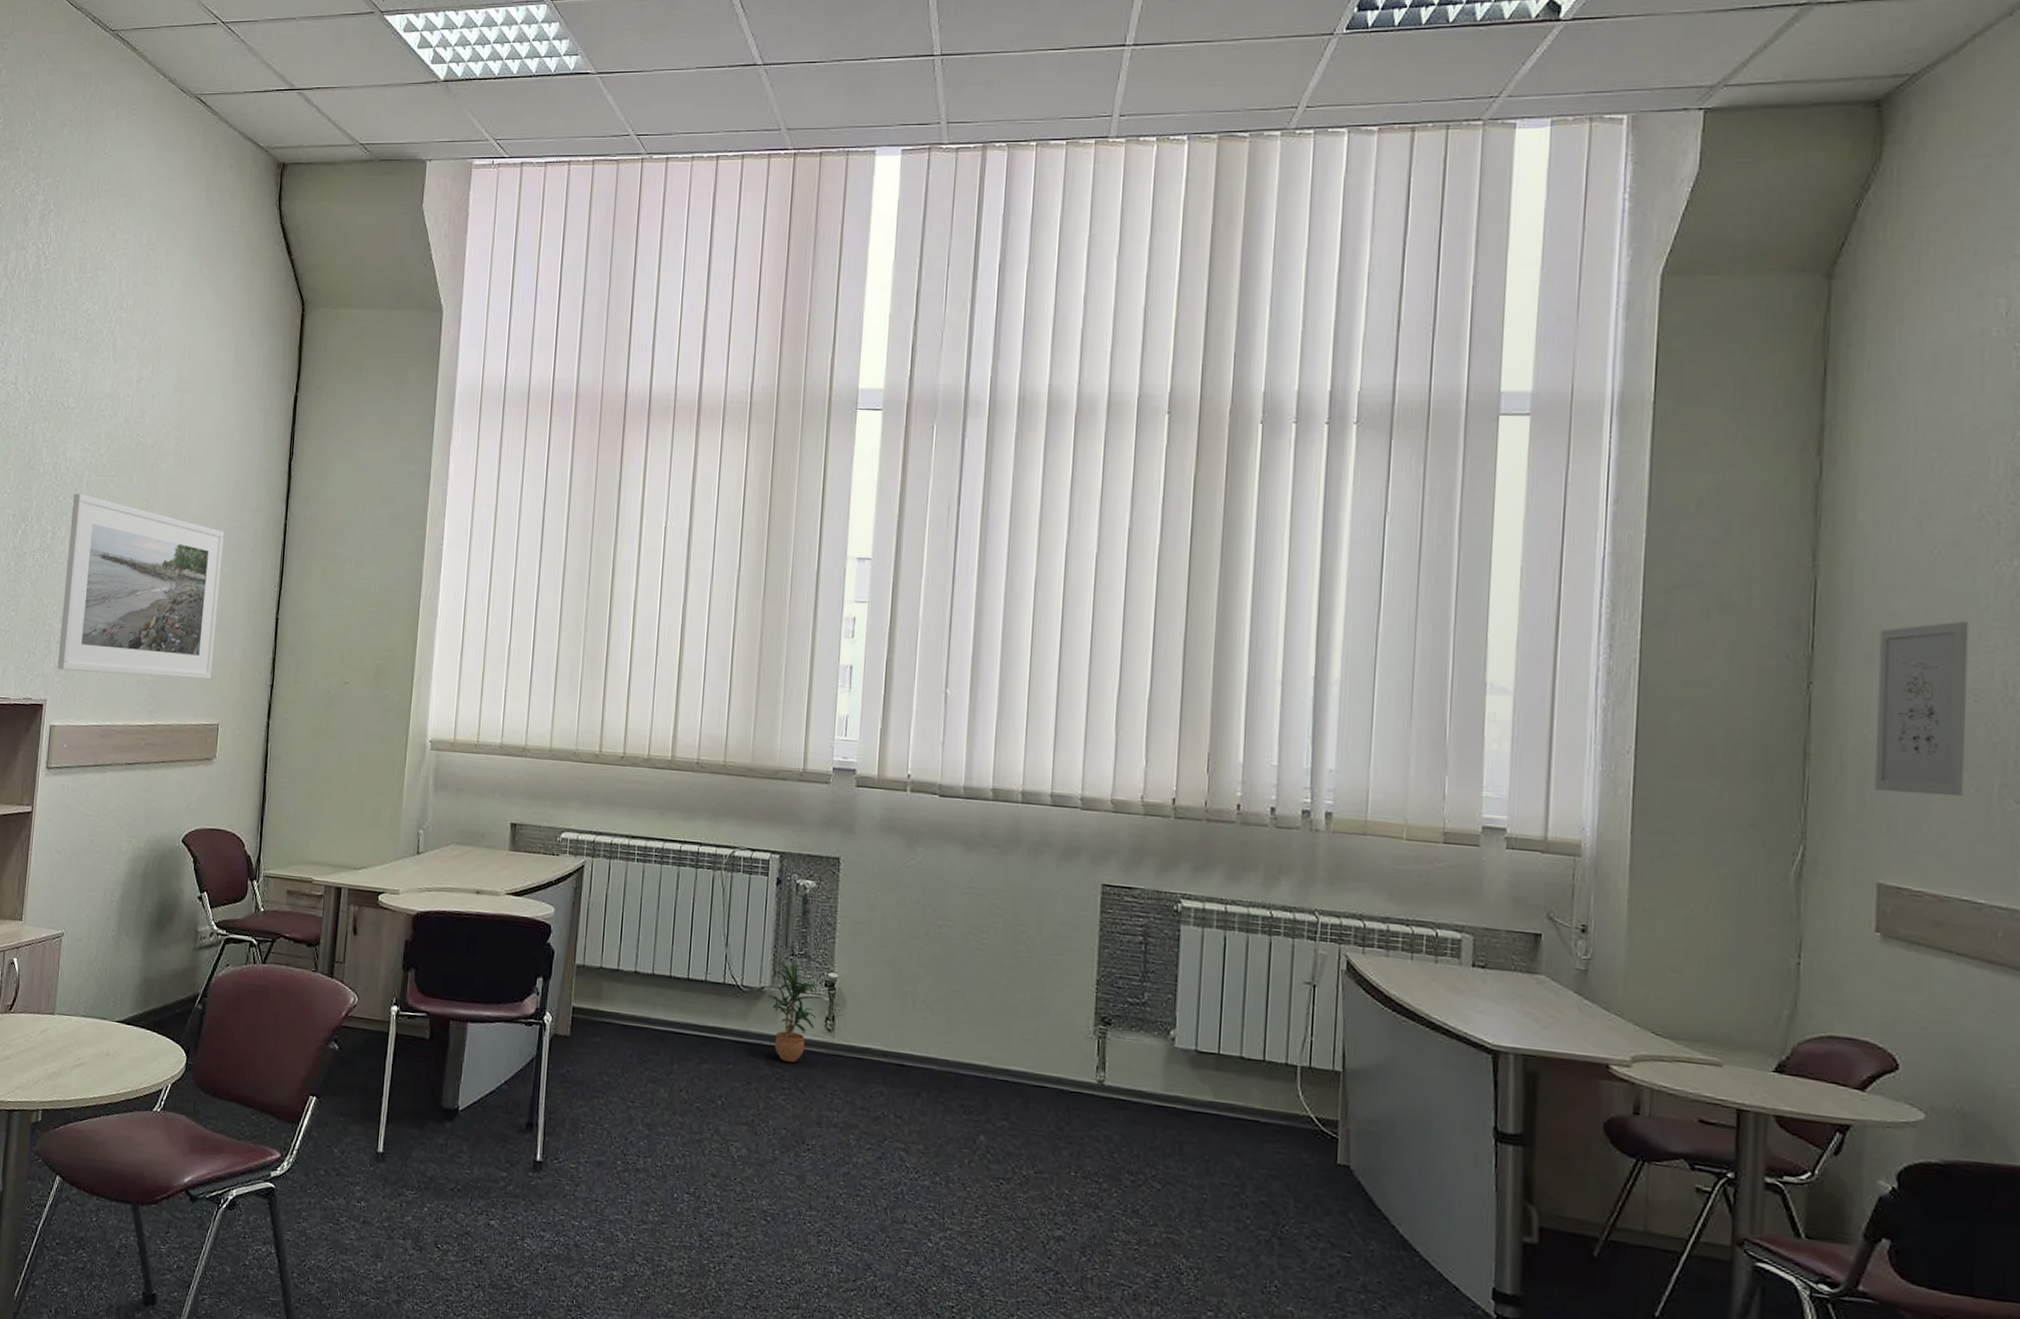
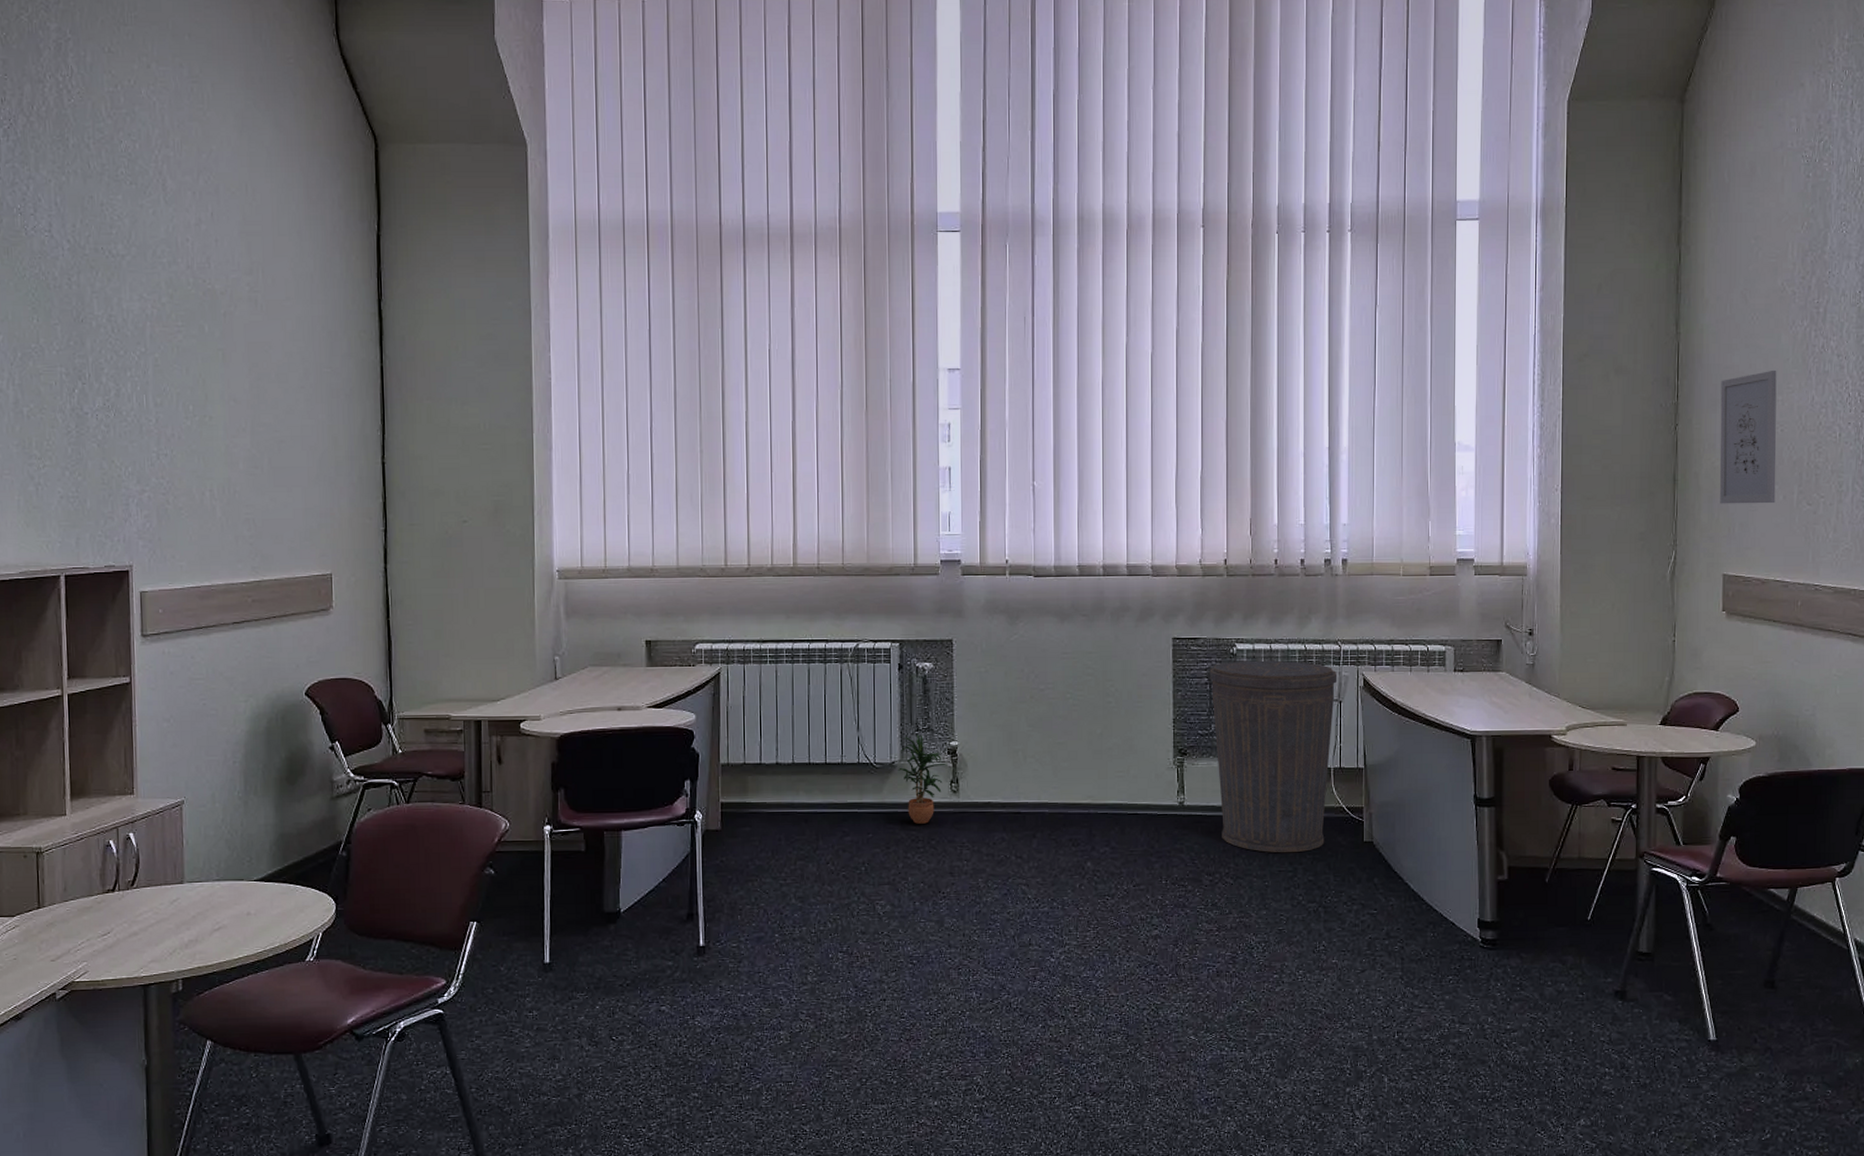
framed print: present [57,493,224,679] -> none [136,346,319,533]
trash can: none [1145,920,1312,1165] -> present [1209,660,1338,853]

